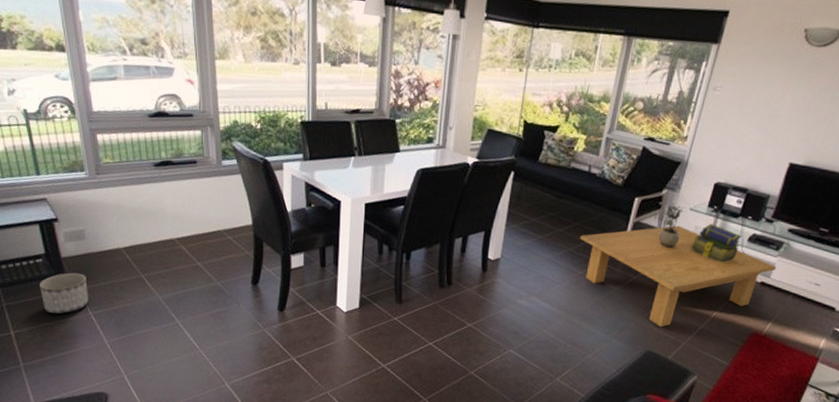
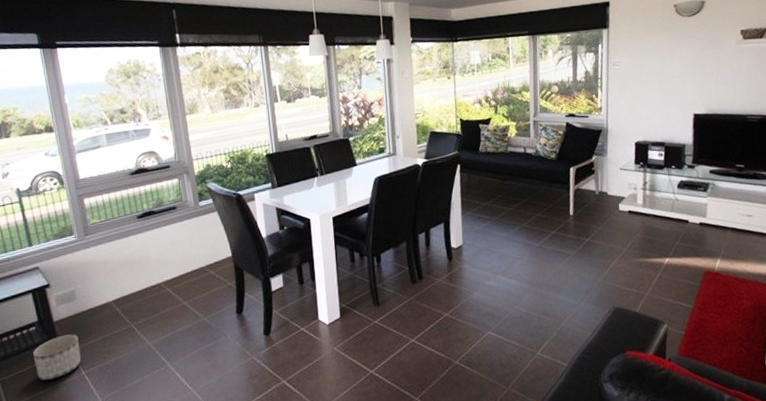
coffee table: present [580,225,777,328] -> none [530,185,710,283]
potted plant: present [652,203,686,249] -> none [588,166,618,208]
stack of books: present [690,224,742,264] -> none [629,178,672,213]

